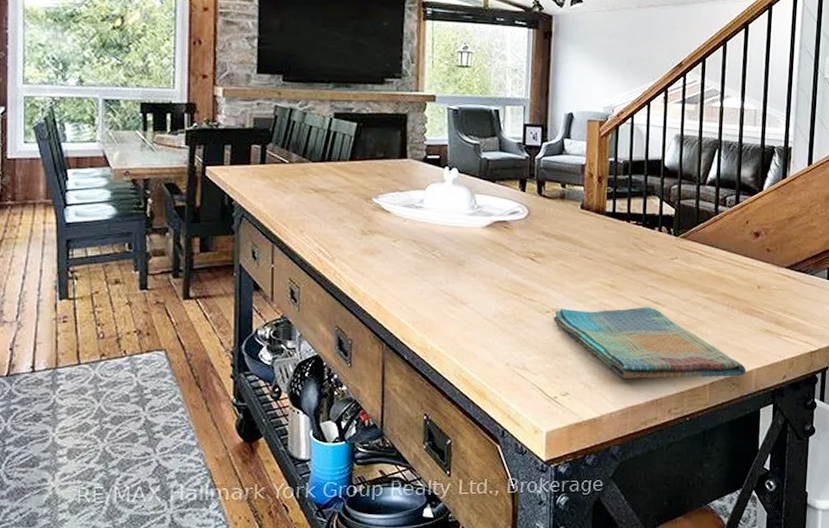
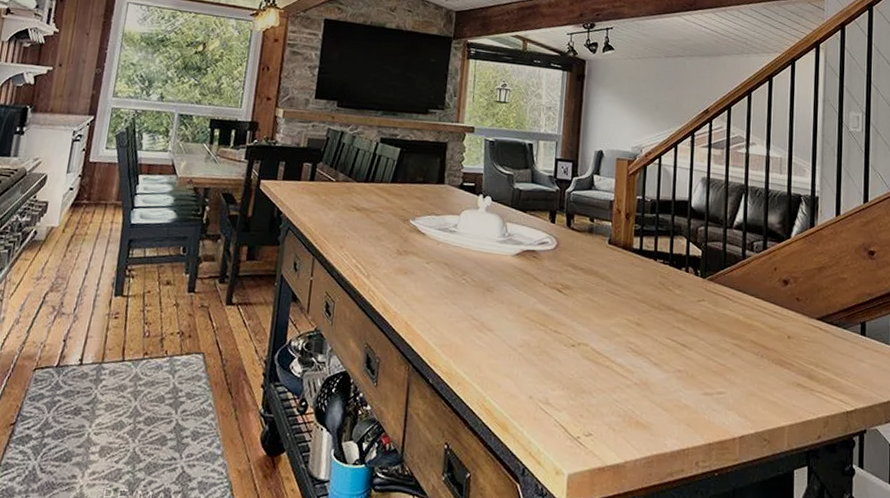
dish towel: present [553,307,746,378] -> none [578,343,778,432]

